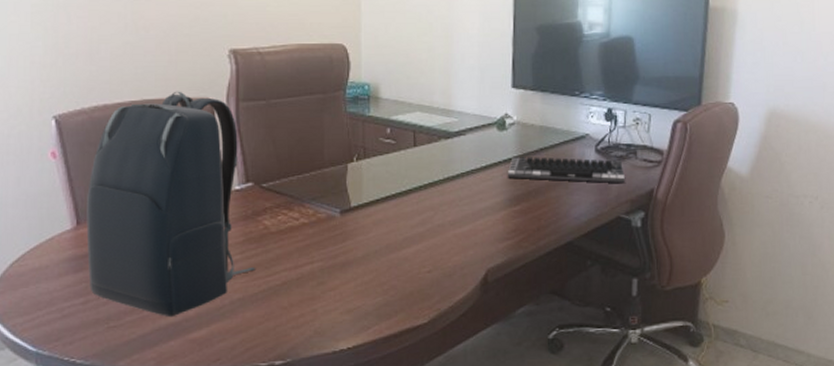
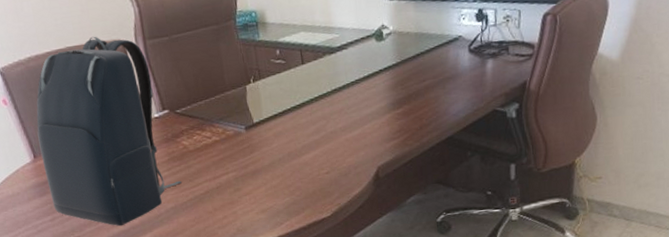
computer keyboard: present [507,156,625,184] -> none [388,57,499,85]

